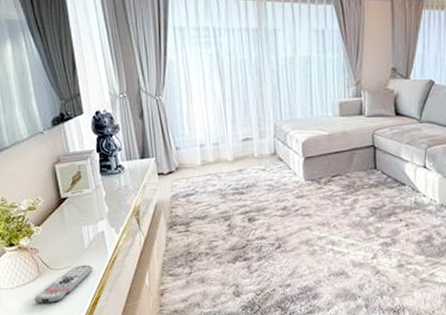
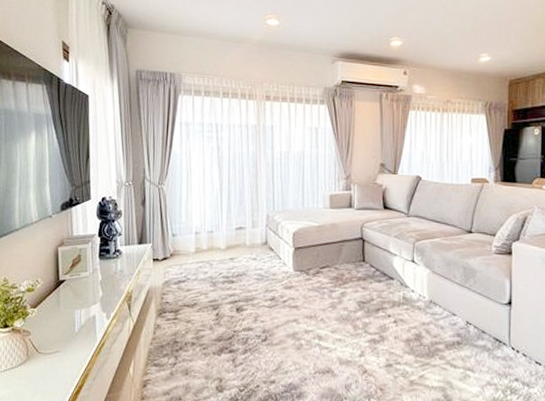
remote control: present [34,265,94,304] -> none [18,350,81,390]

